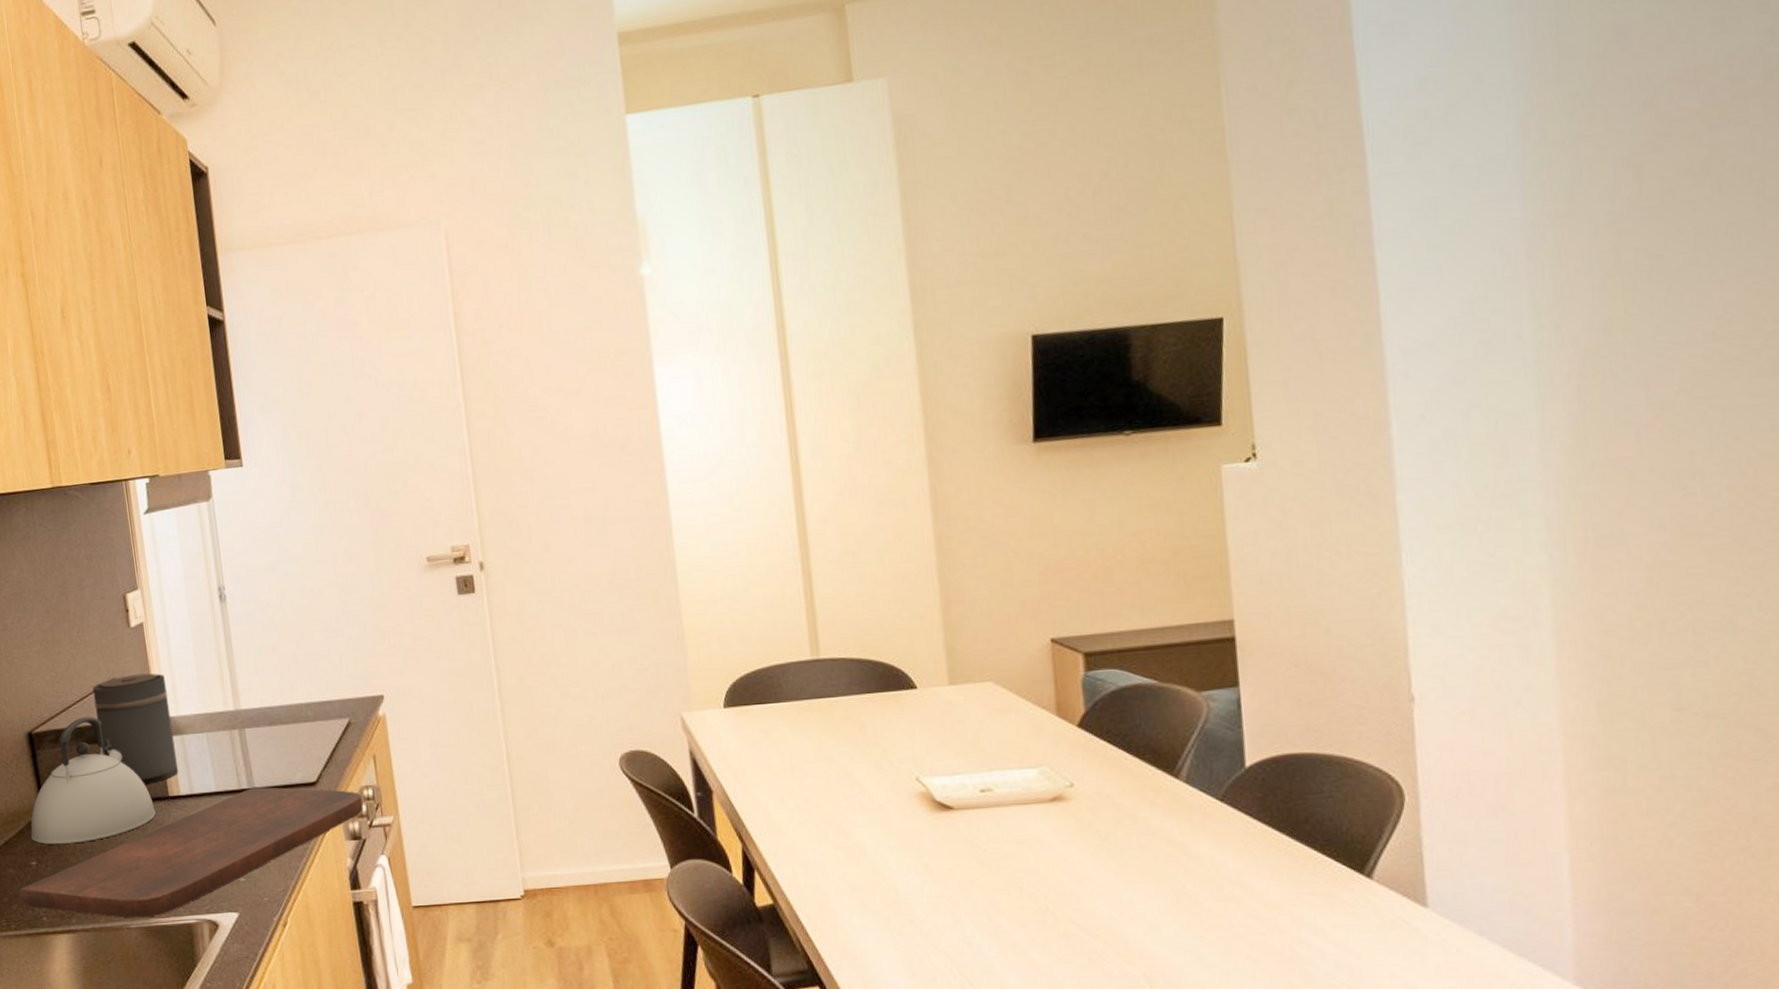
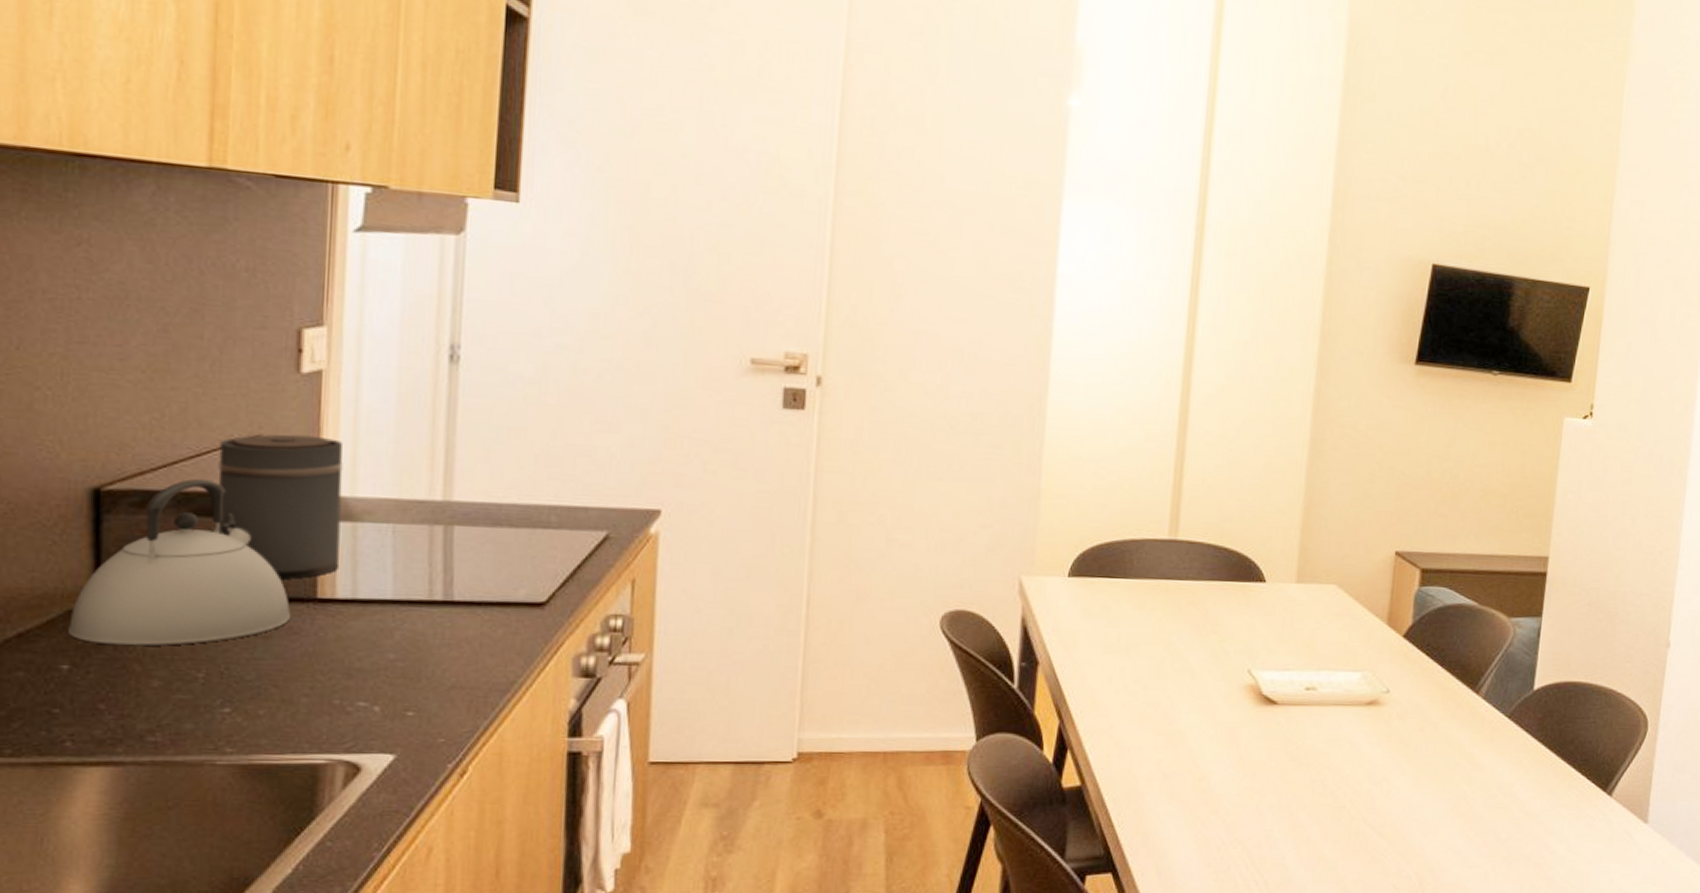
cutting board: present [19,786,363,918] -> none [30,599,606,753]

